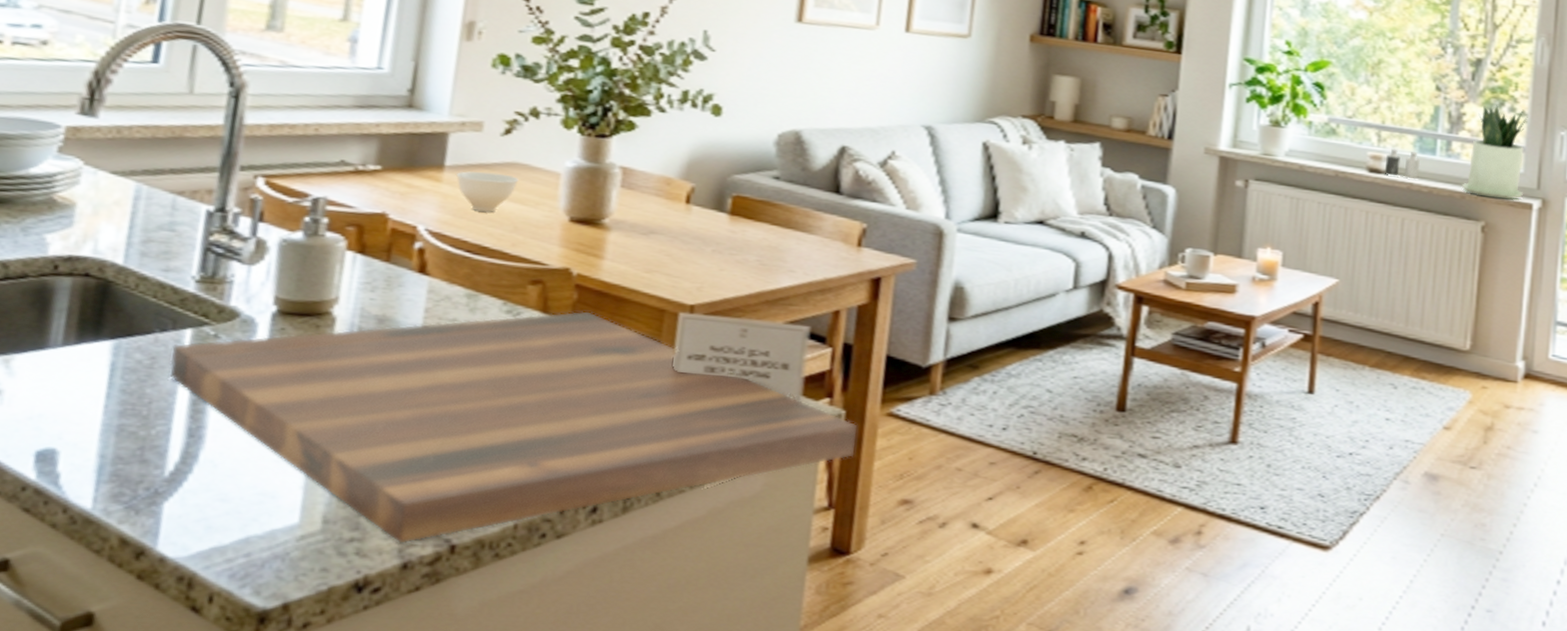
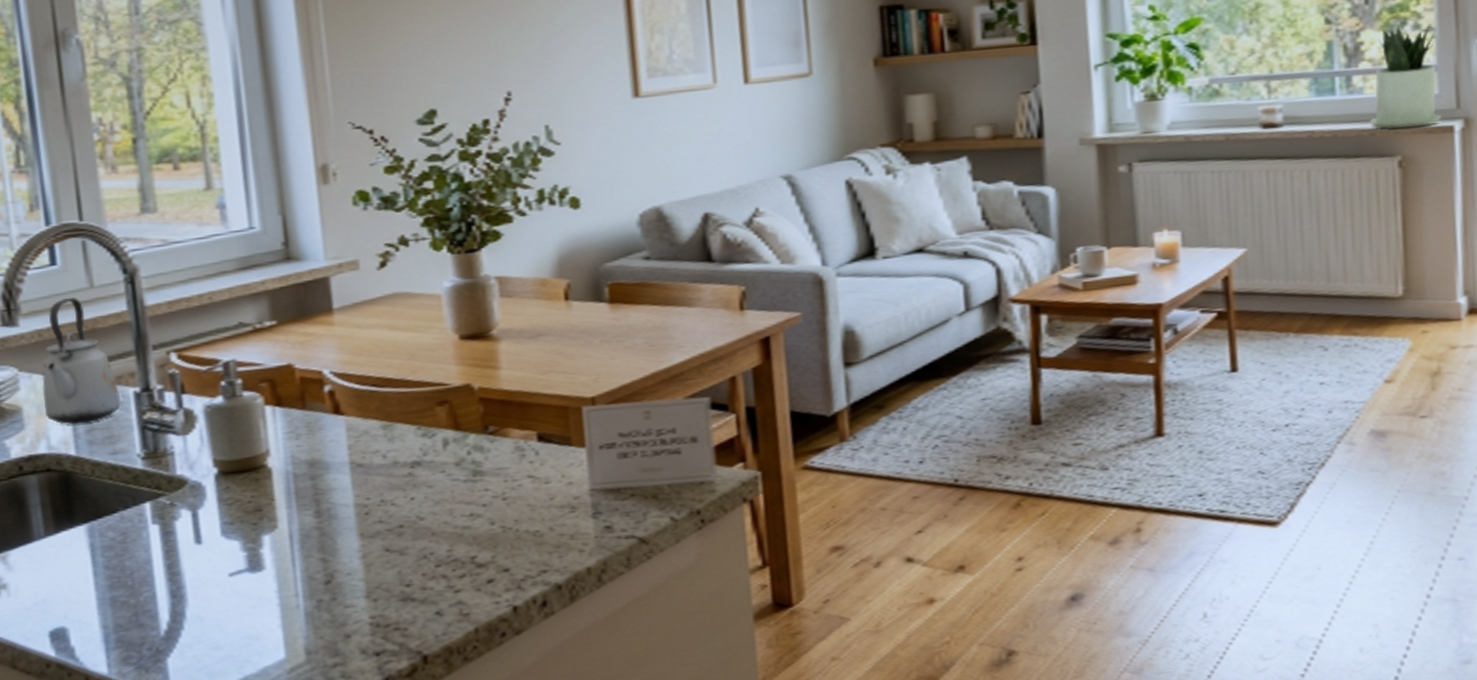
kettle: none [101,99,191,233] -> present [41,298,123,425]
cutting board: present [170,311,858,544] -> none [137,421,778,662]
bowl: present [456,171,519,212] -> none [346,306,404,346]
candle: present [1384,148,1421,180] -> none [1279,95,1320,128]

